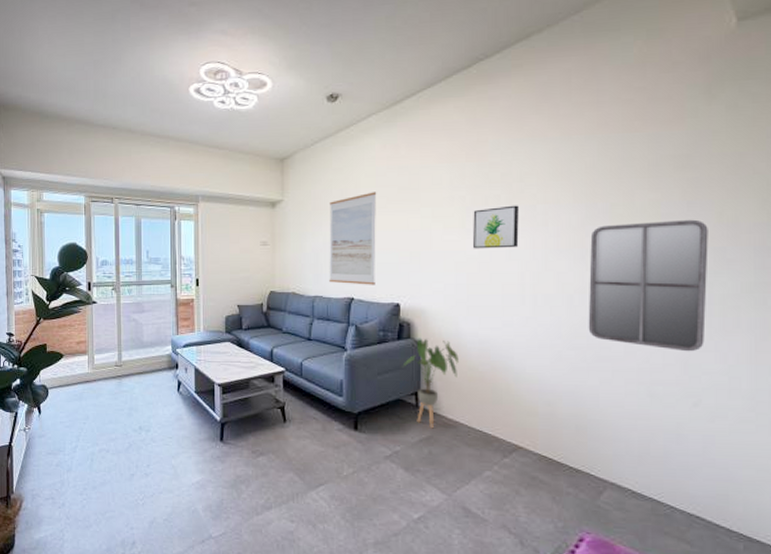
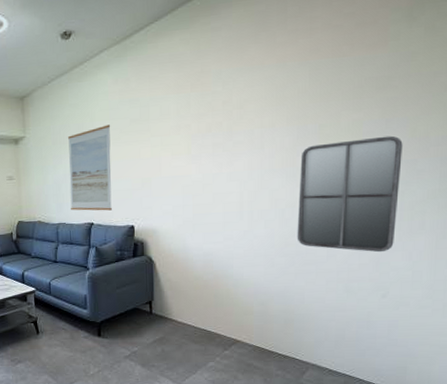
house plant: present [404,338,459,429] -> none [139,254,186,331]
wall art: present [473,205,519,249] -> none [198,130,238,173]

